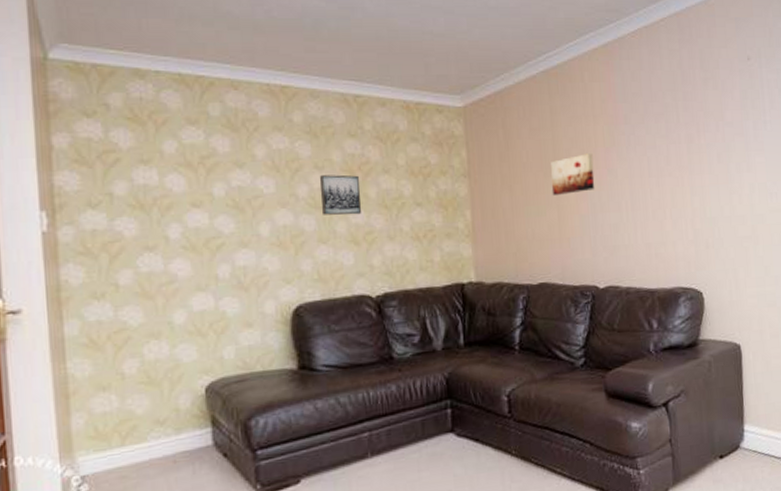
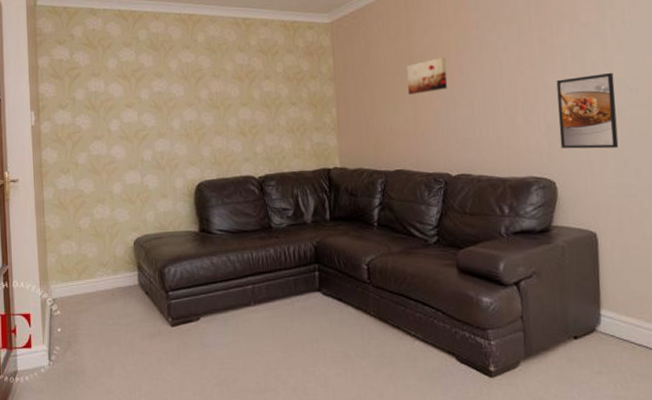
wall art: present [319,174,362,216] -> none [216,81,249,113]
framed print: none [703,175,761,257] -> present [556,72,619,149]

